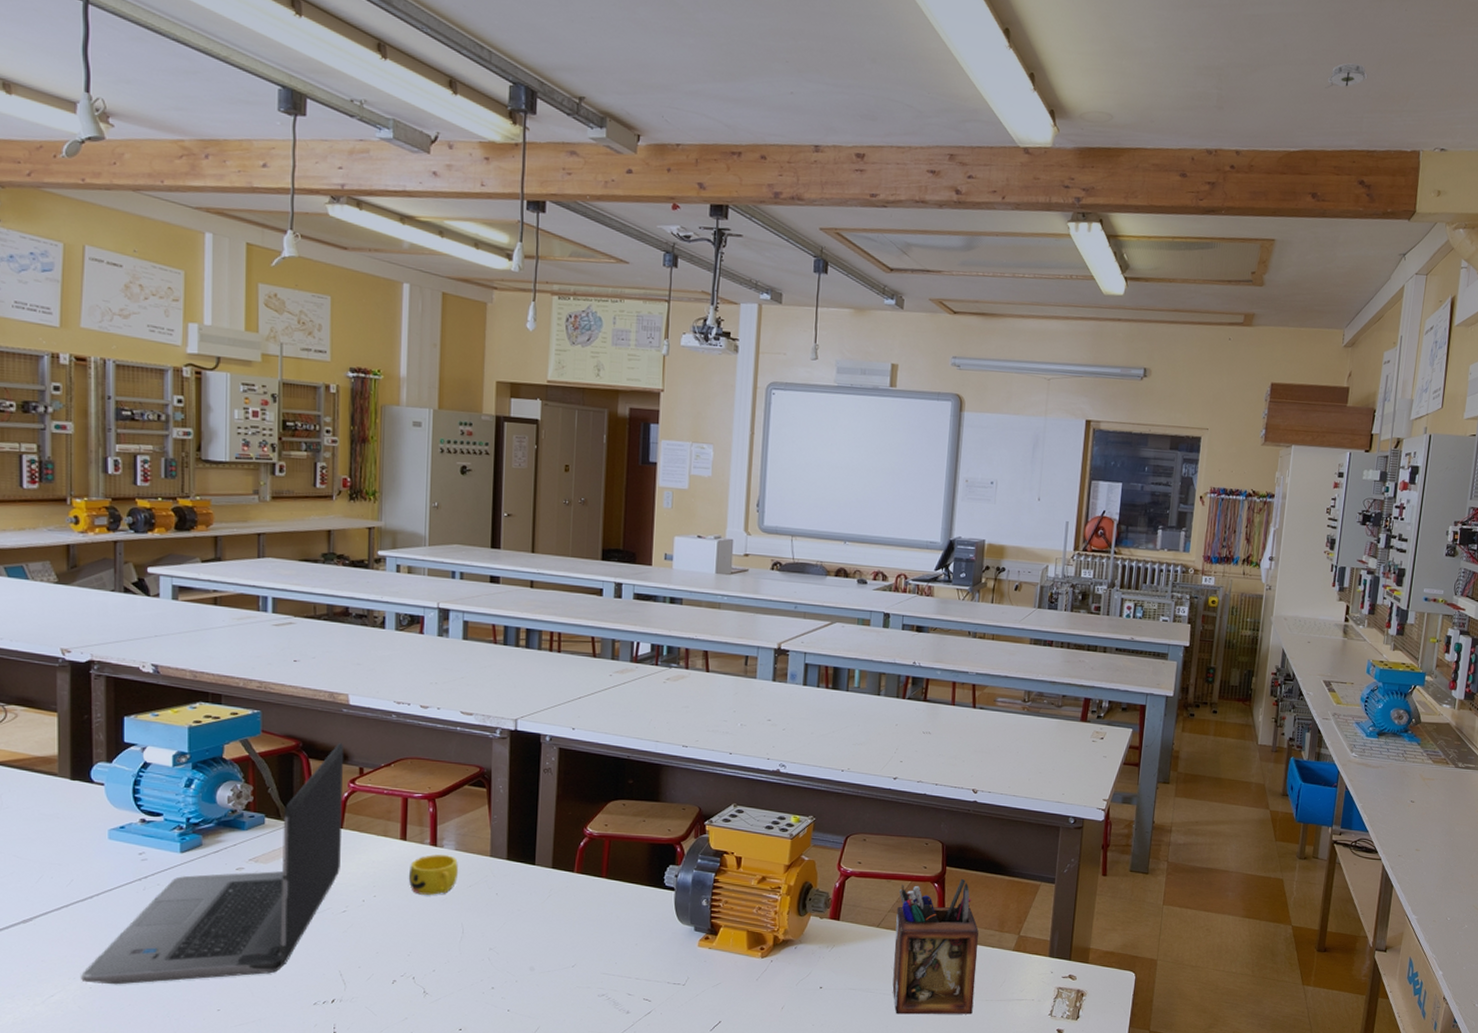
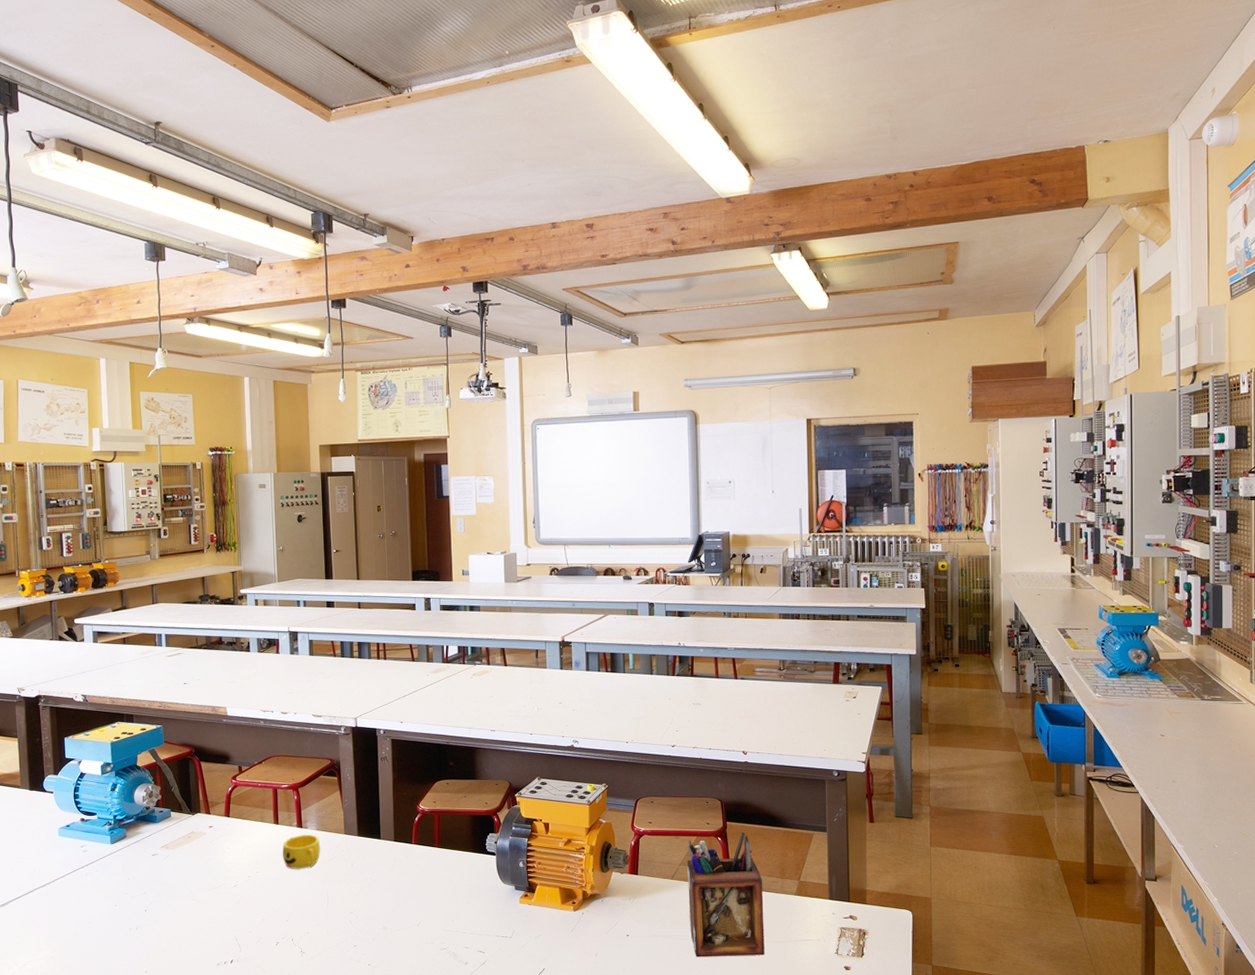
laptop computer: present [81,743,343,985] -> none [45,747,230,954]
smoke detector: present [1325,62,1368,88] -> none [987,80,1026,106]

